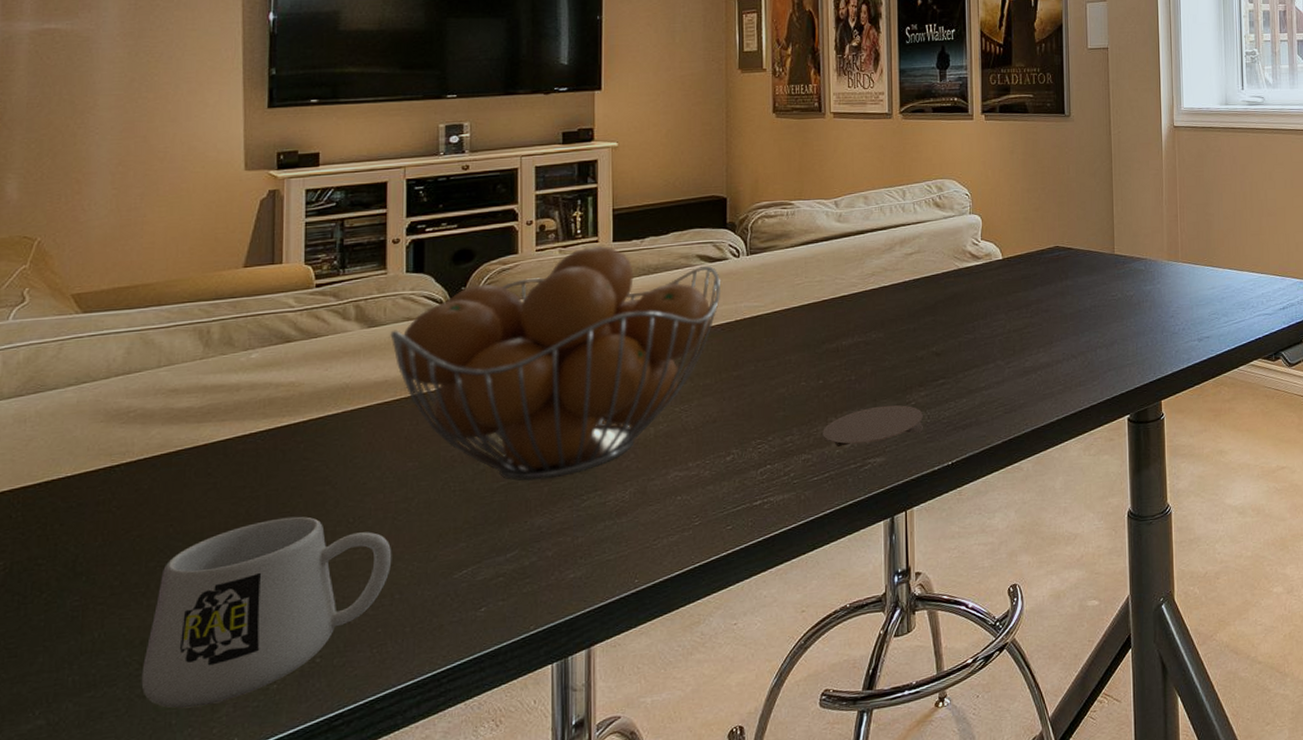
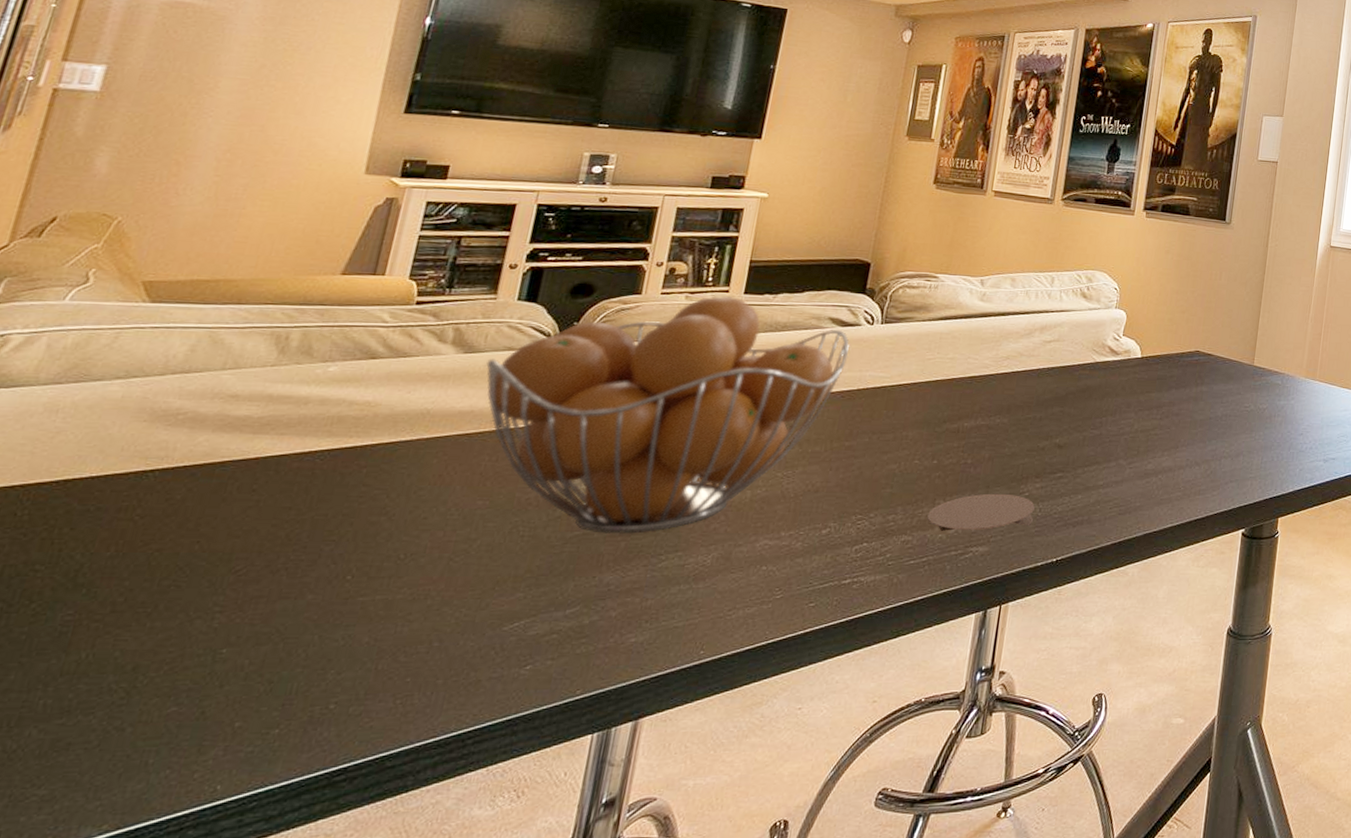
mug: present [141,516,392,709] -> none [122,546,440,747]

